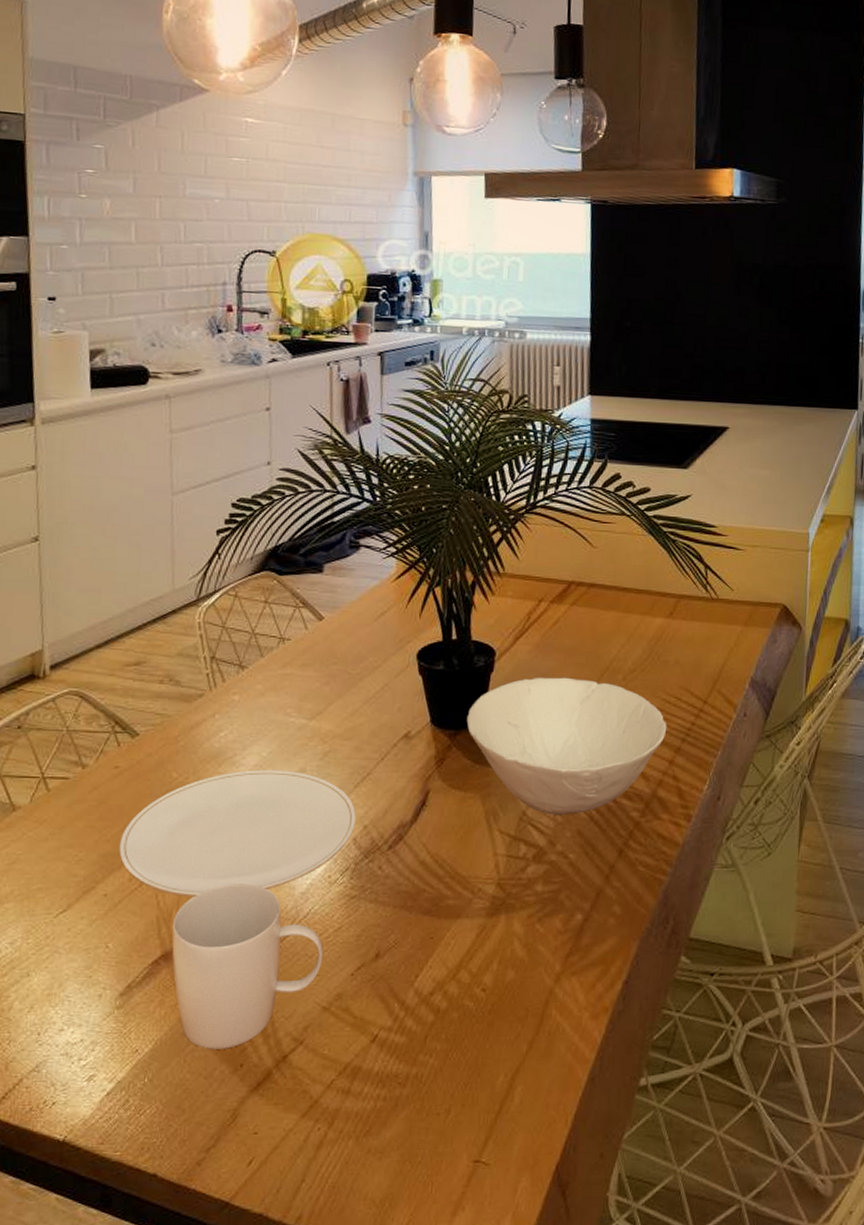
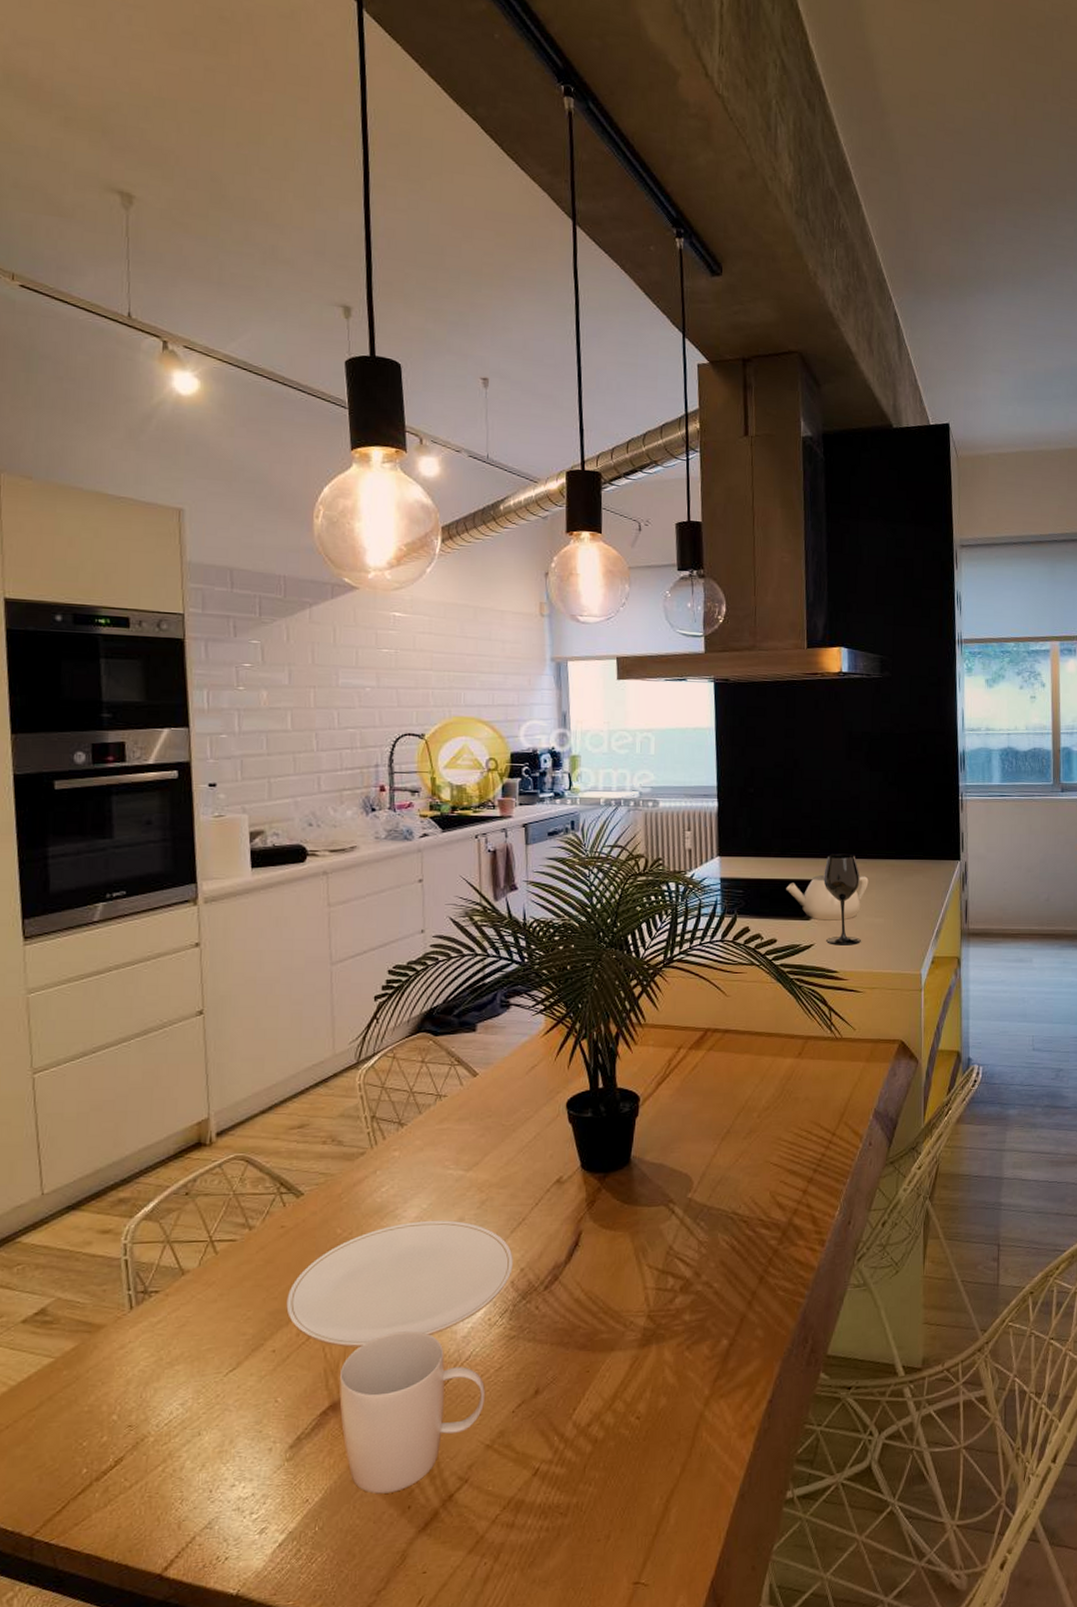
bowl: present [466,677,667,816] -> none [614,1118,800,1249]
teapot: none [662,415,755,471] -> present [786,871,869,921]
wineglass: none [704,397,746,498] -> present [823,853,861,945]

